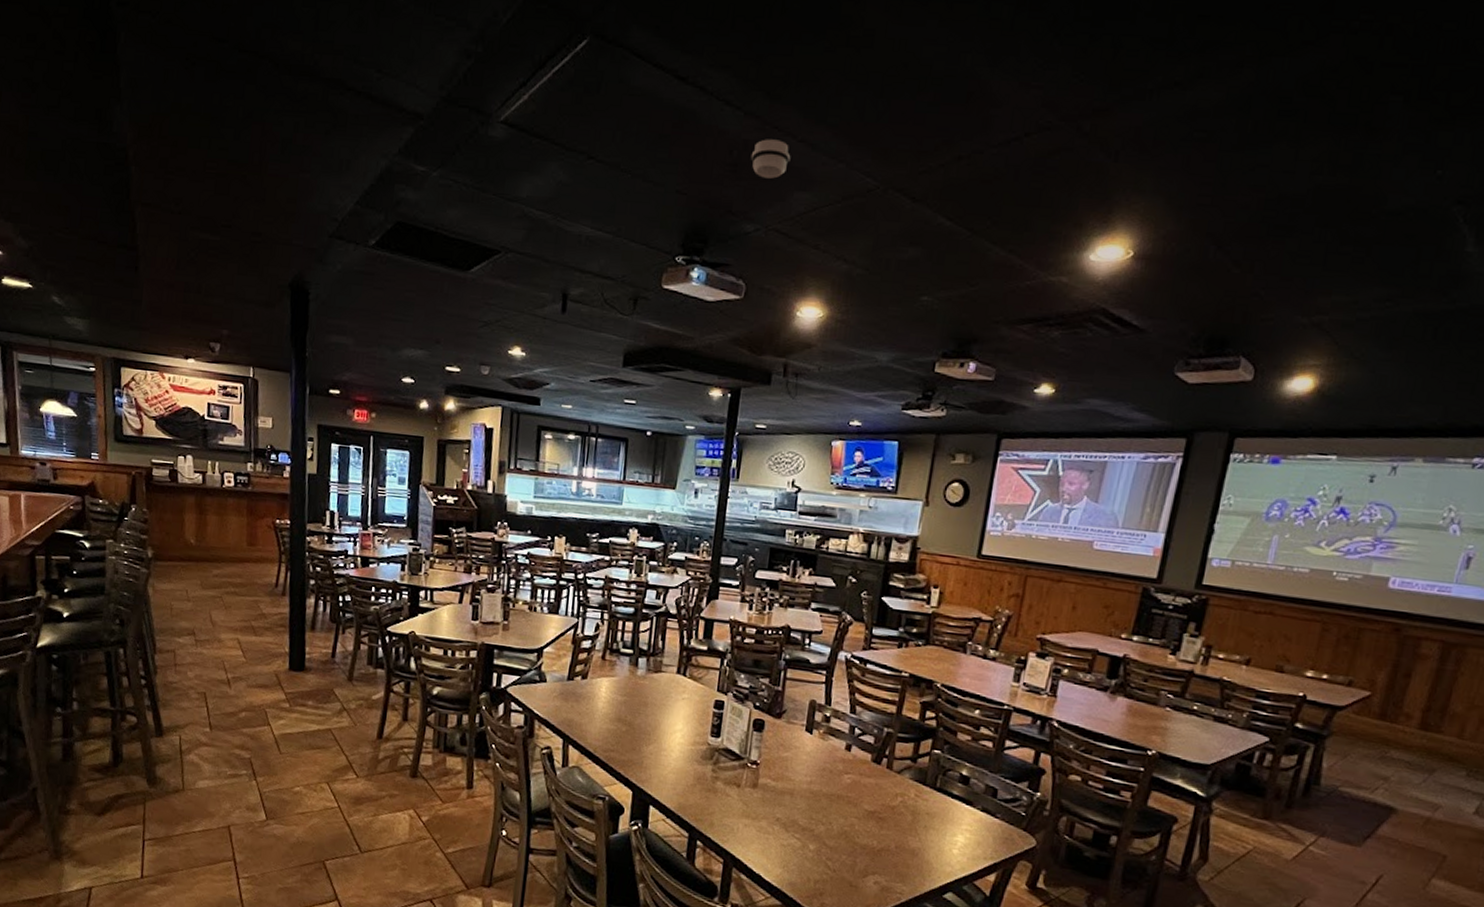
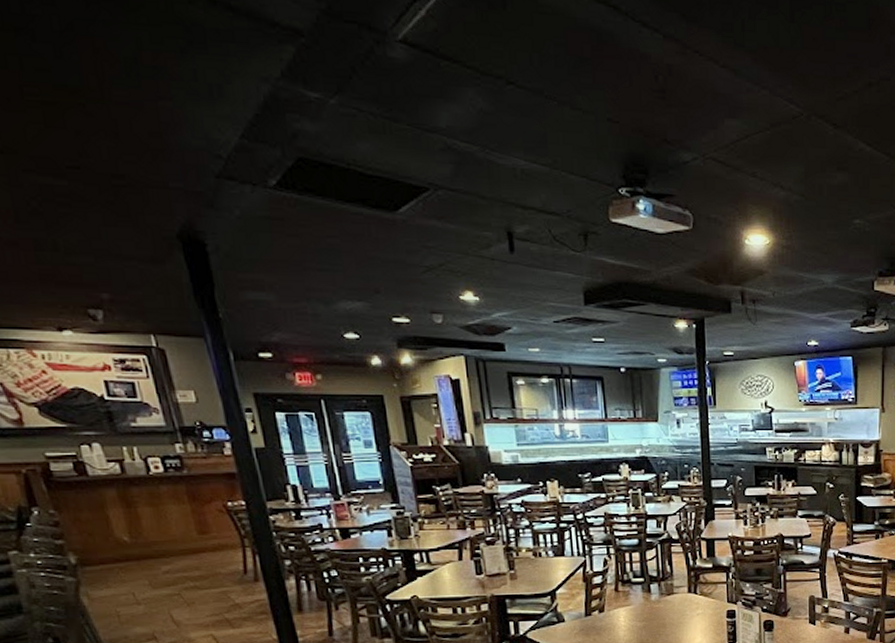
smoke detector: present [750,139,791,179] -> none [676,64,716,106]

